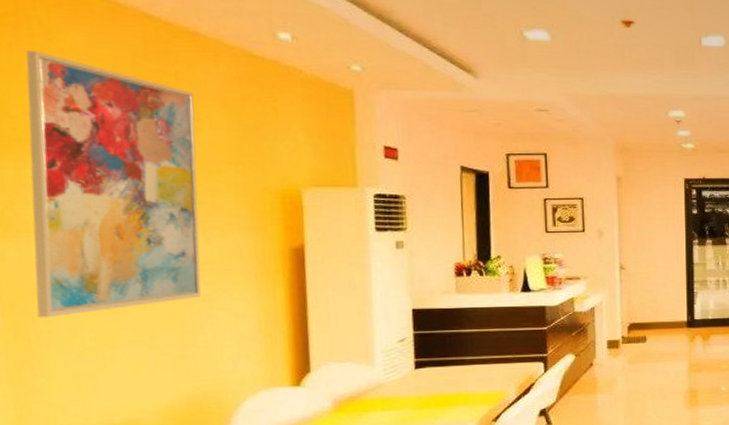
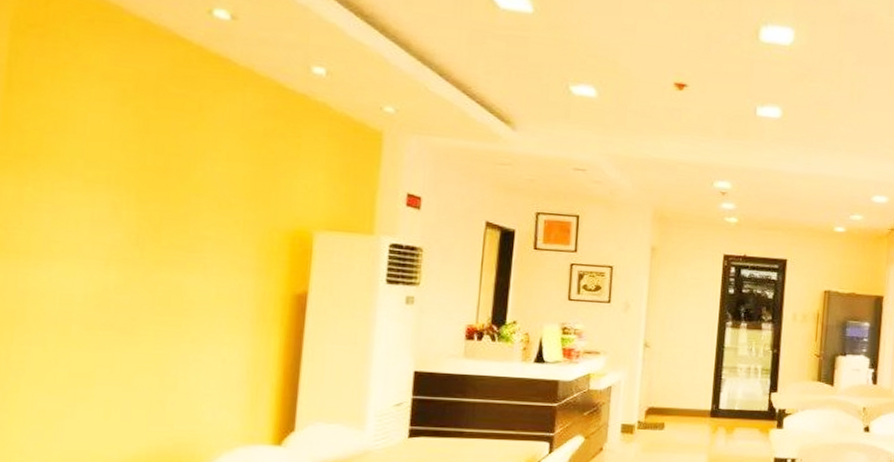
wall art: present [26,51,201,318] -> none [11,64,216,348]

